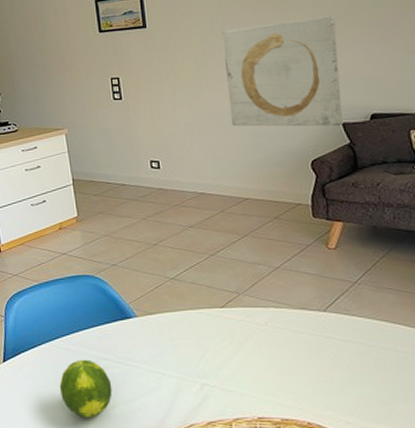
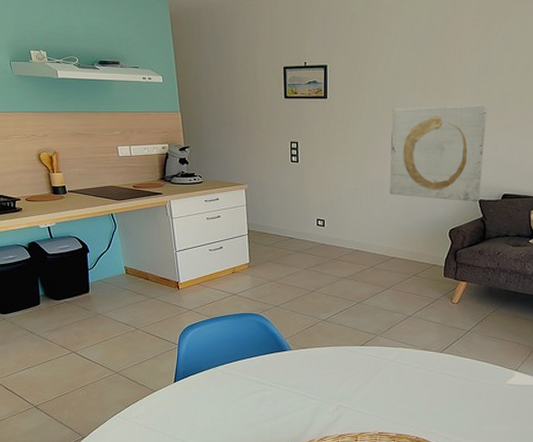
fruit: present [59,359,113,419] -> none [220,383,265,430]

